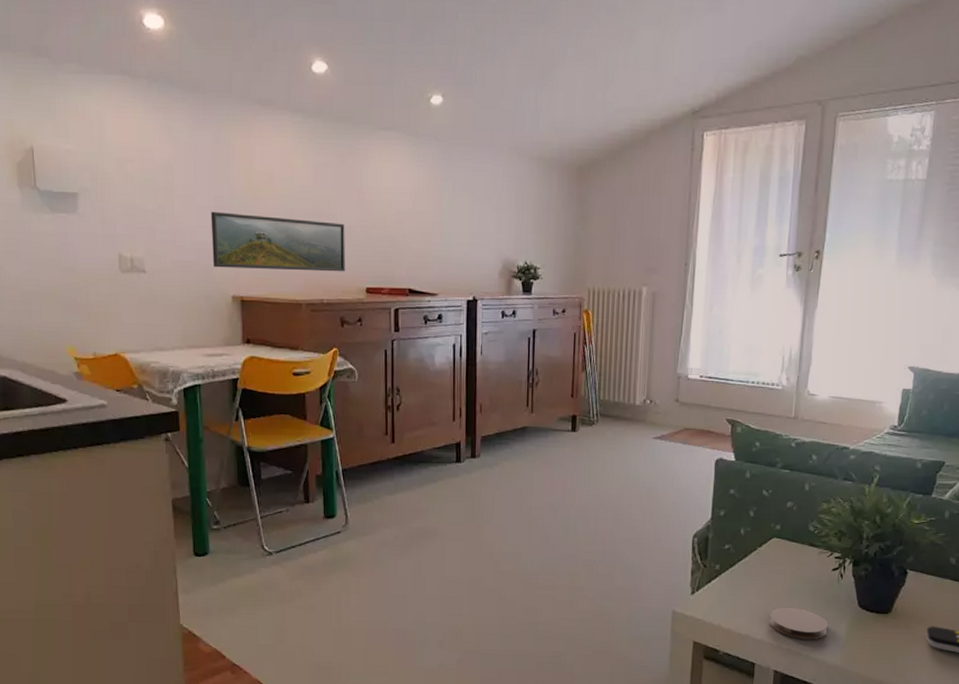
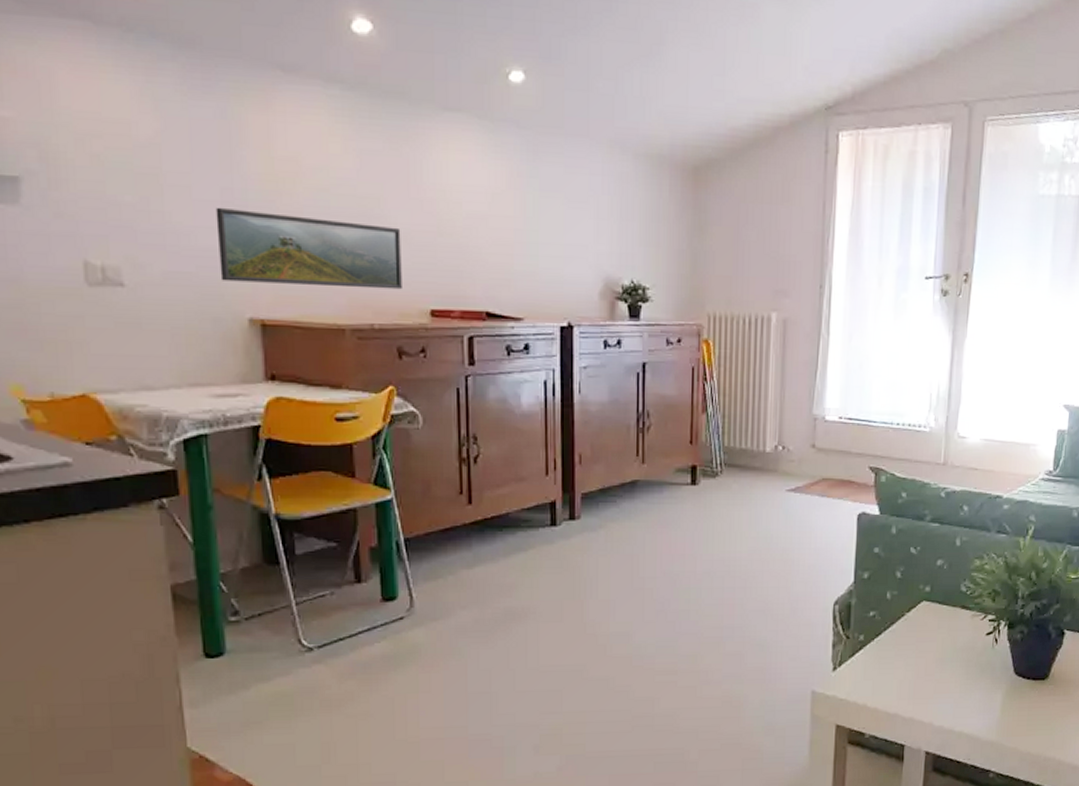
coaster: present [769,608,828,639] -> none [919,679,983,714]

